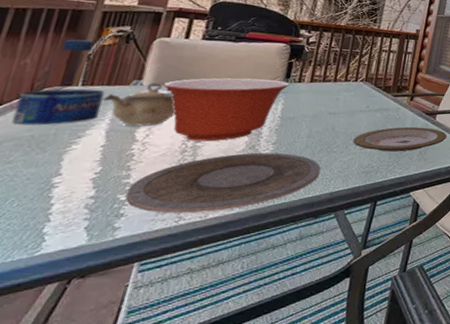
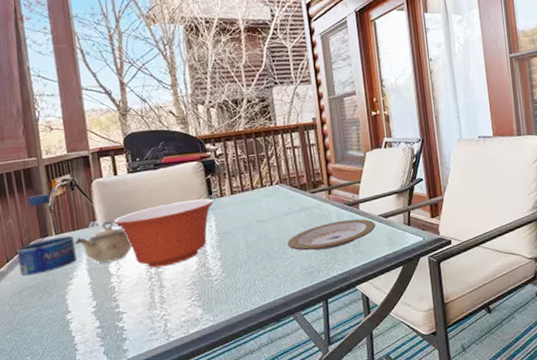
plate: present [125,152,321,213] -> none [121,266,268,334]

